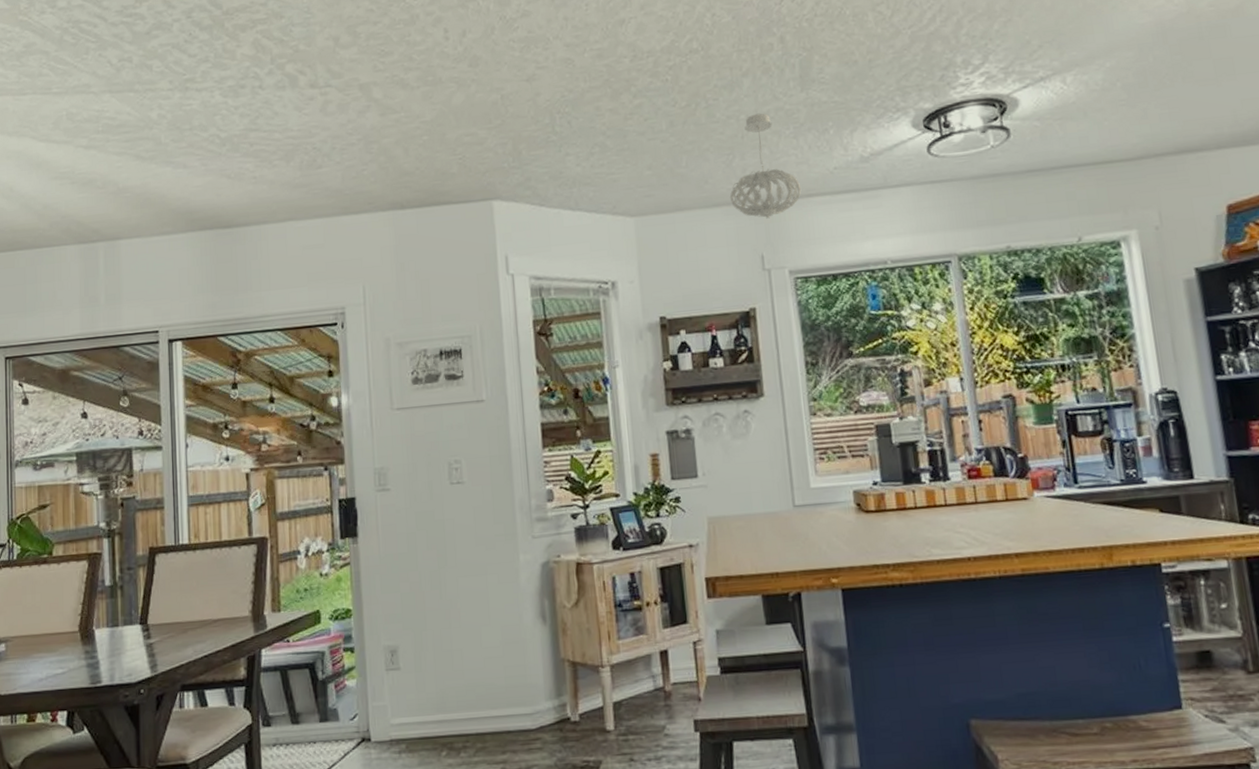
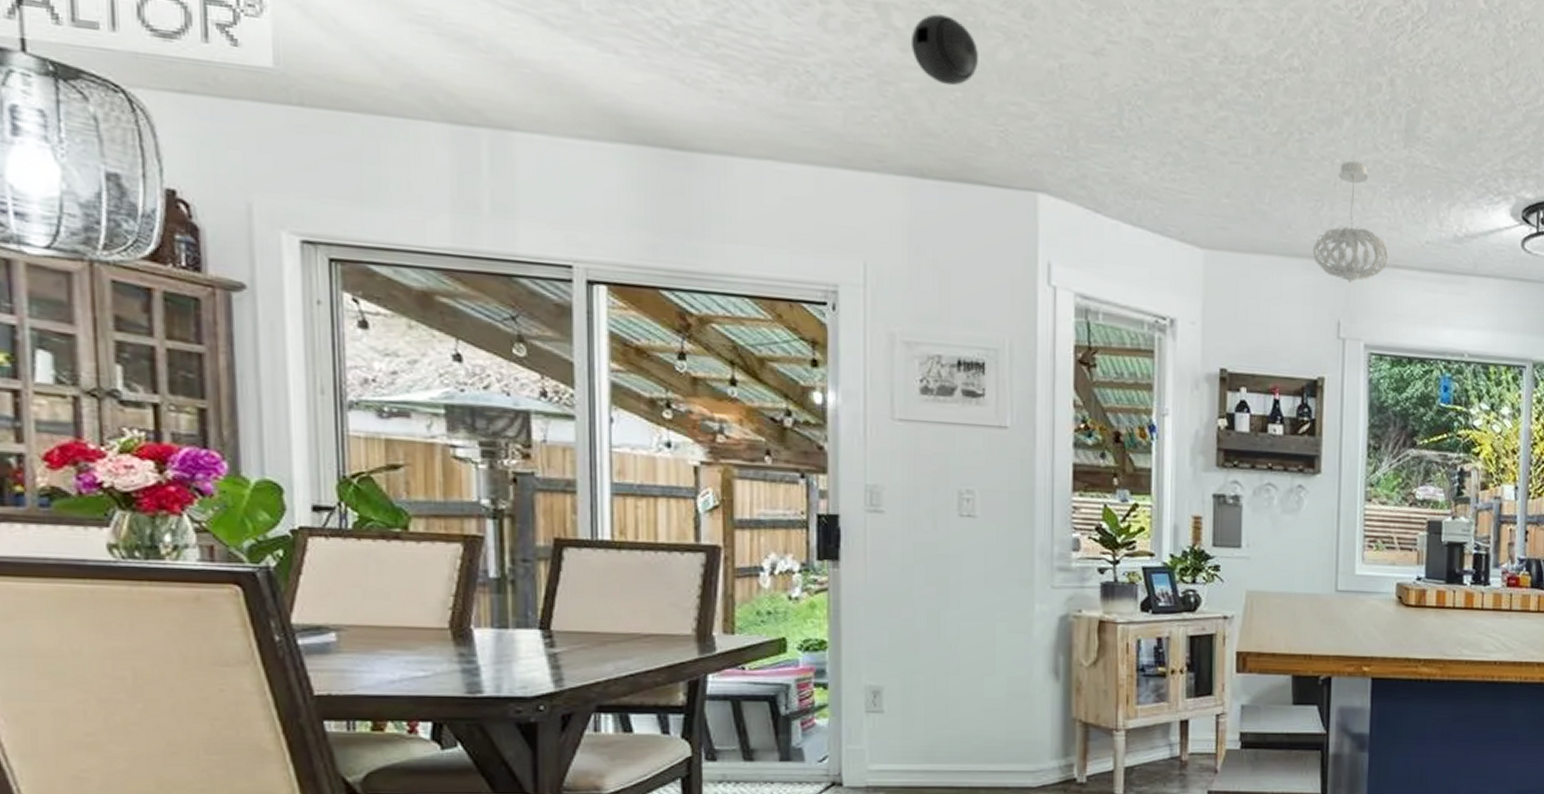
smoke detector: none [387,80,439,133] -> present [910,14,978,86]

